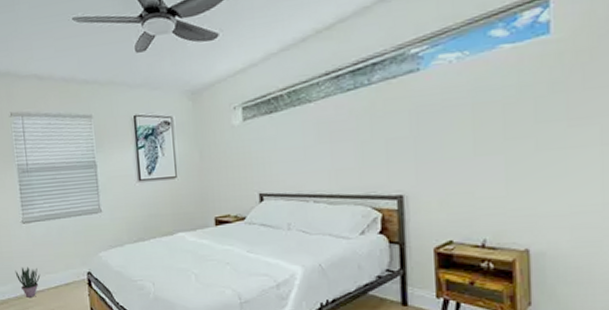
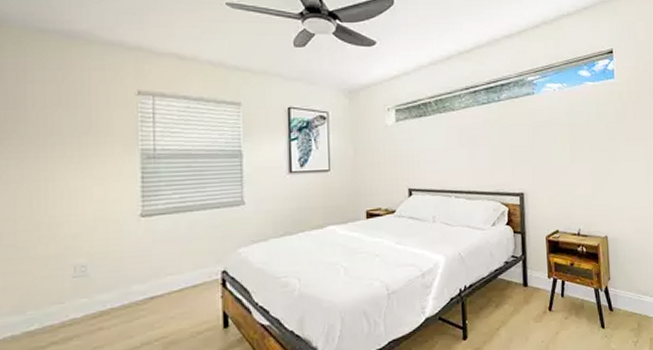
potted plant: present [15,266,41,297] -> none [124,267,160,305]

